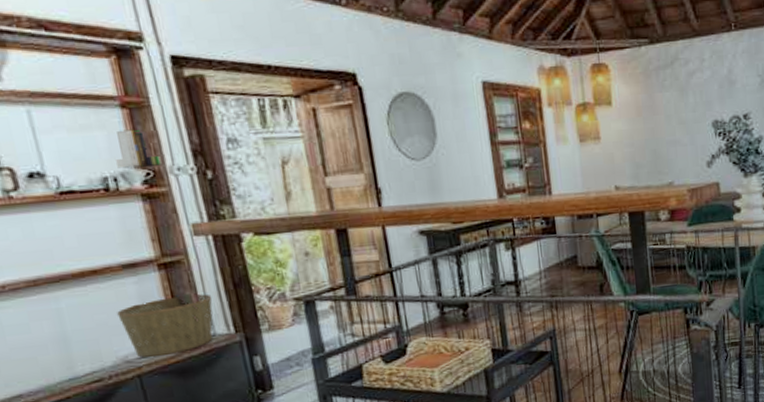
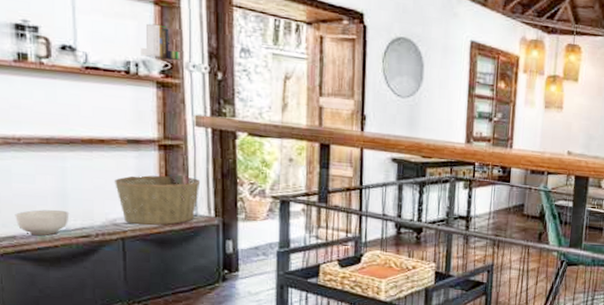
bowl: none [16,357,76,390] -> present [15,209,70,236]

